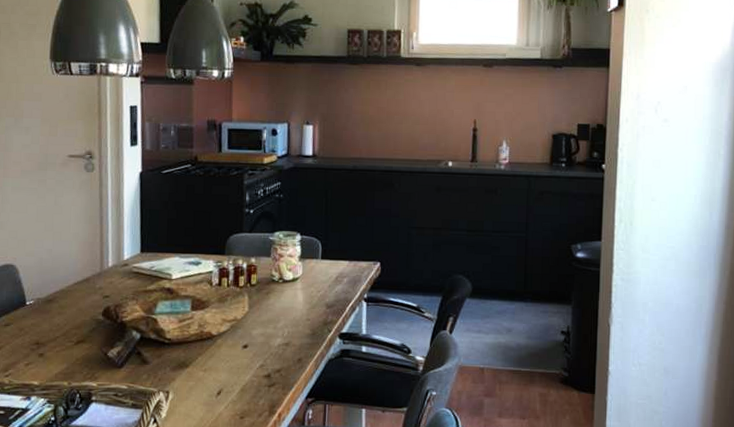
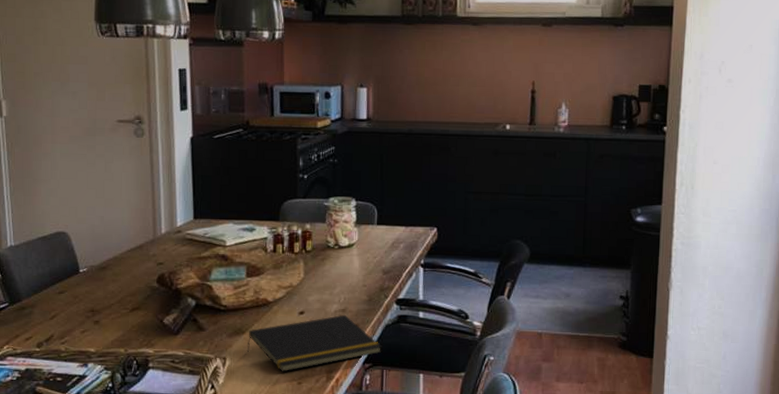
notepad: none [190,348,325,406] -> present [246,314,382,372]

